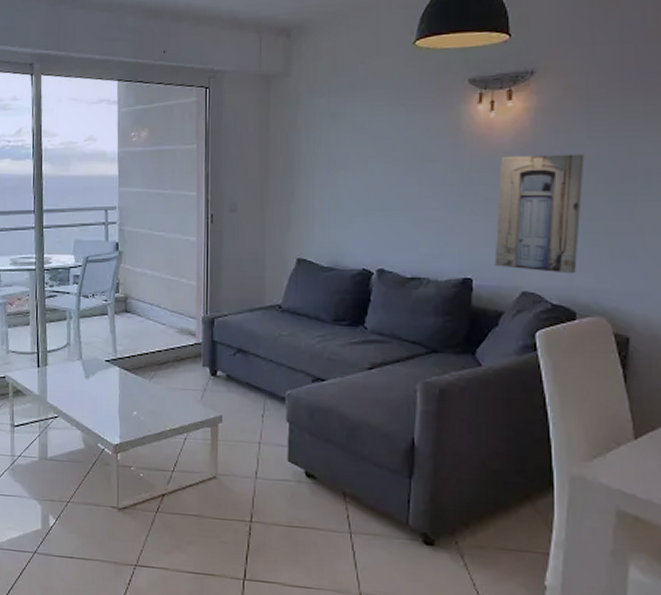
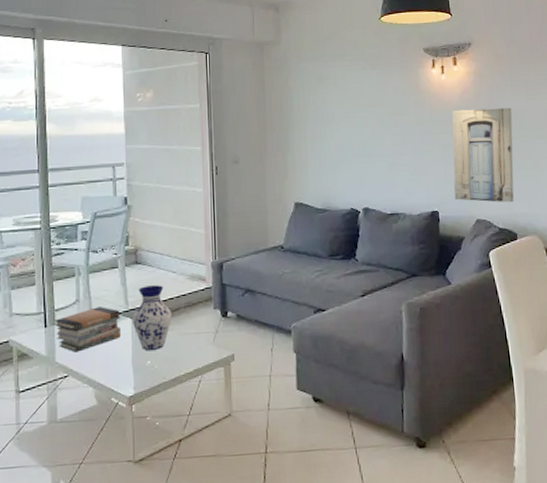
book stack: none [47,352,109,395] -> present [55,307,121,352]
vase: none [121,336,159,401] -> present [133,285,172,350]

